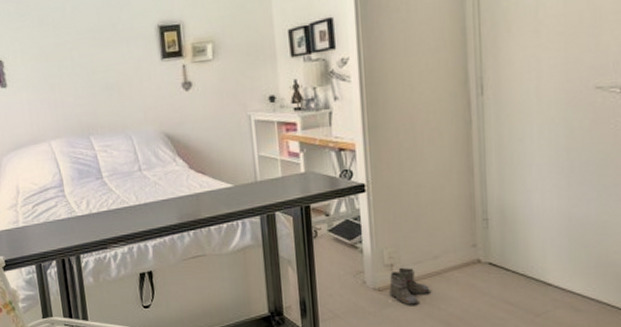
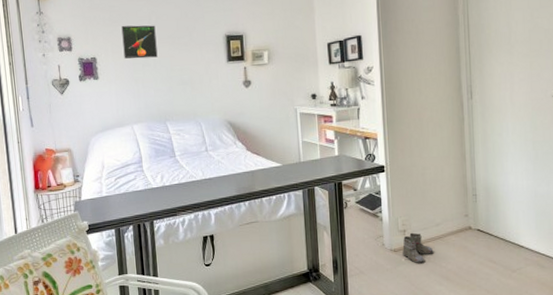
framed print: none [30,17,76,61] -> present [121,25,158,59]

